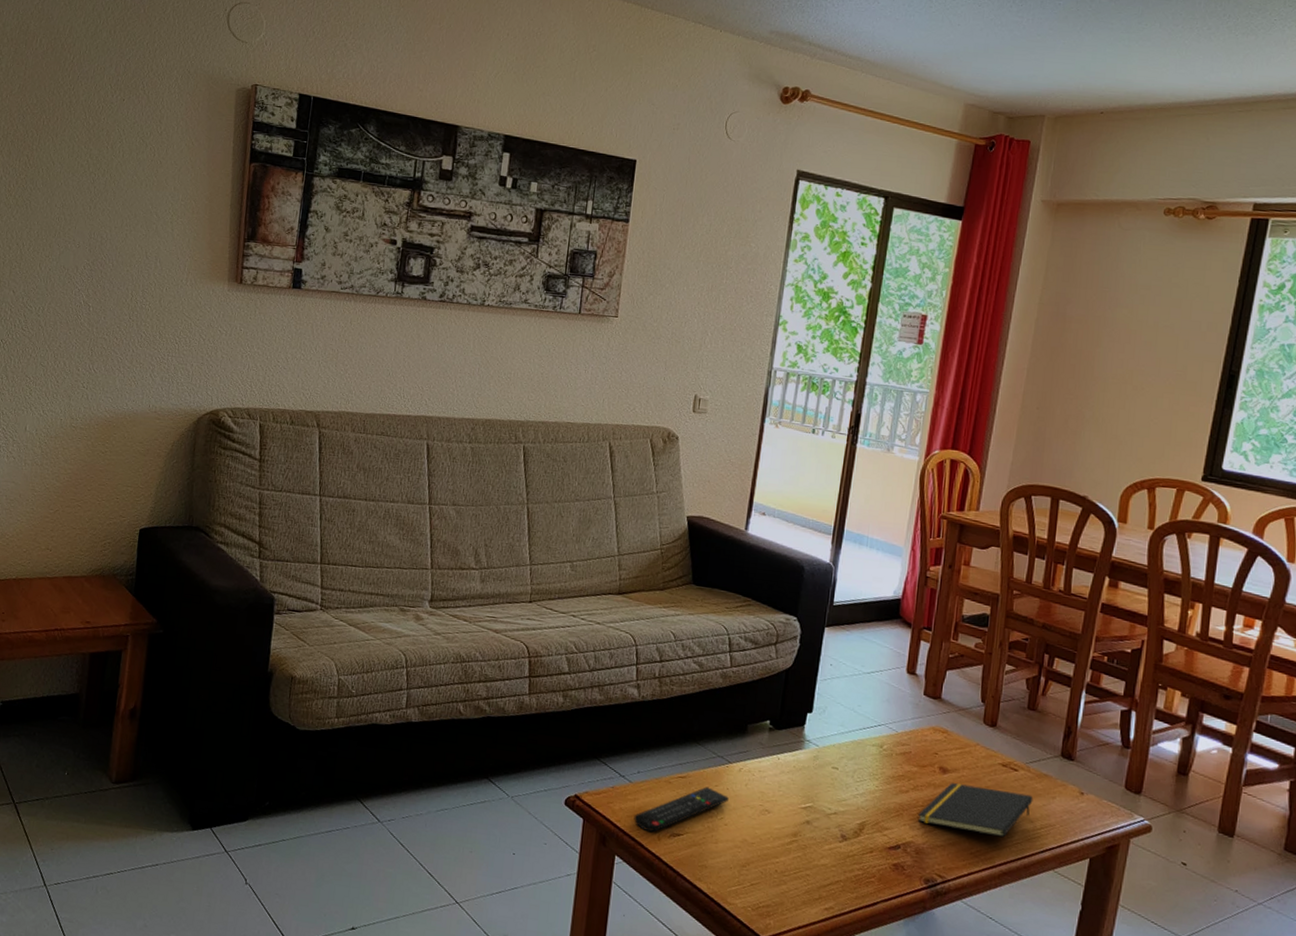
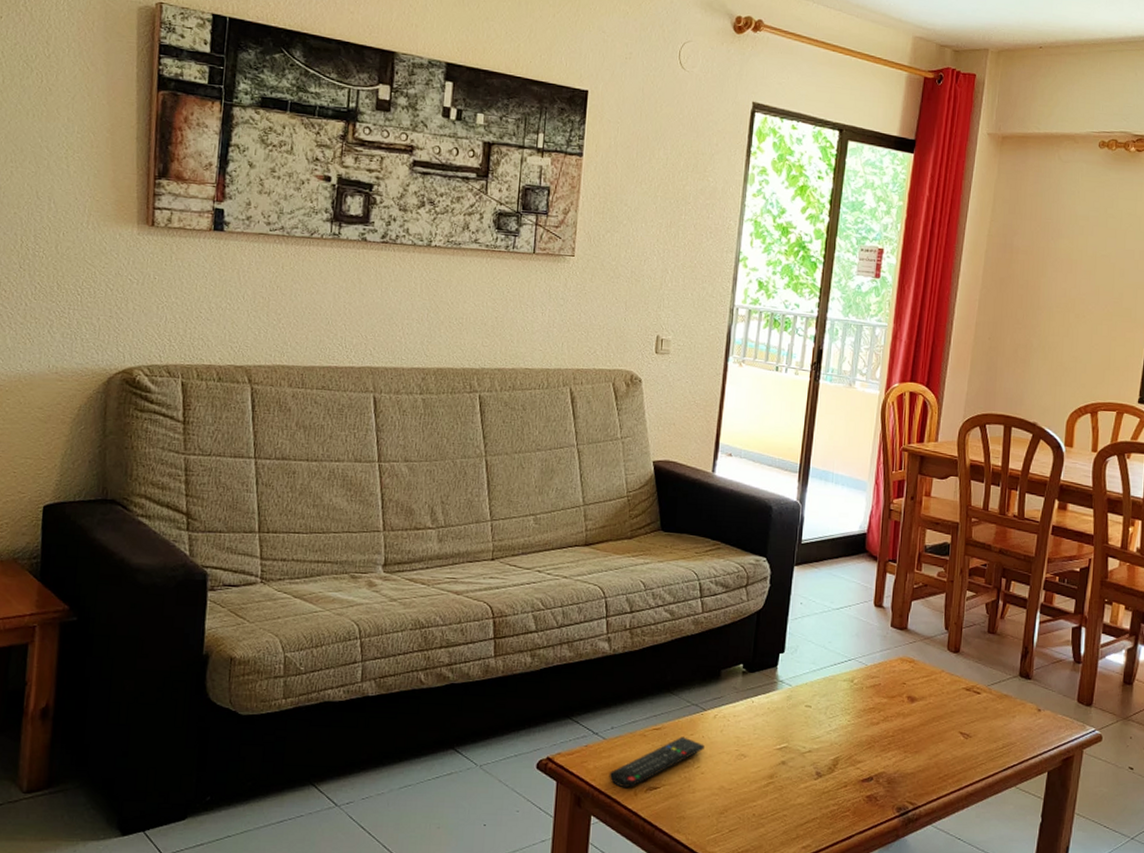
notepad: present [918,783,1033,838] -> none [889,711,995,760]

